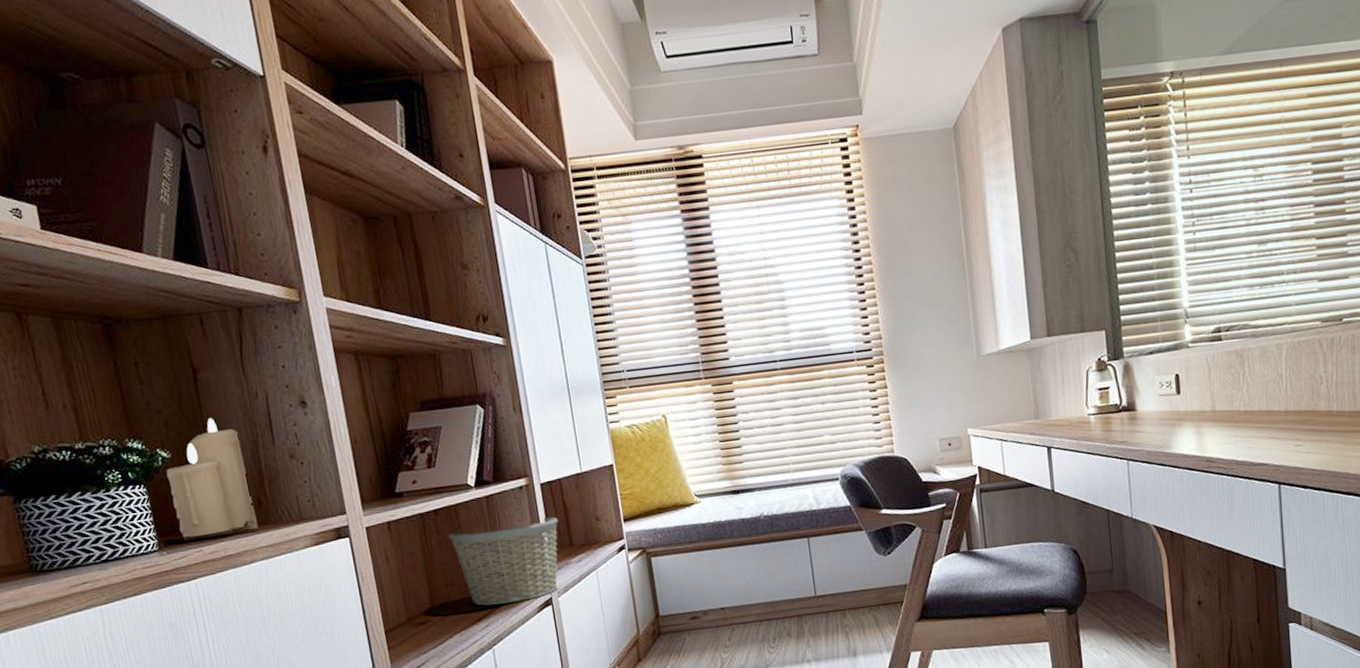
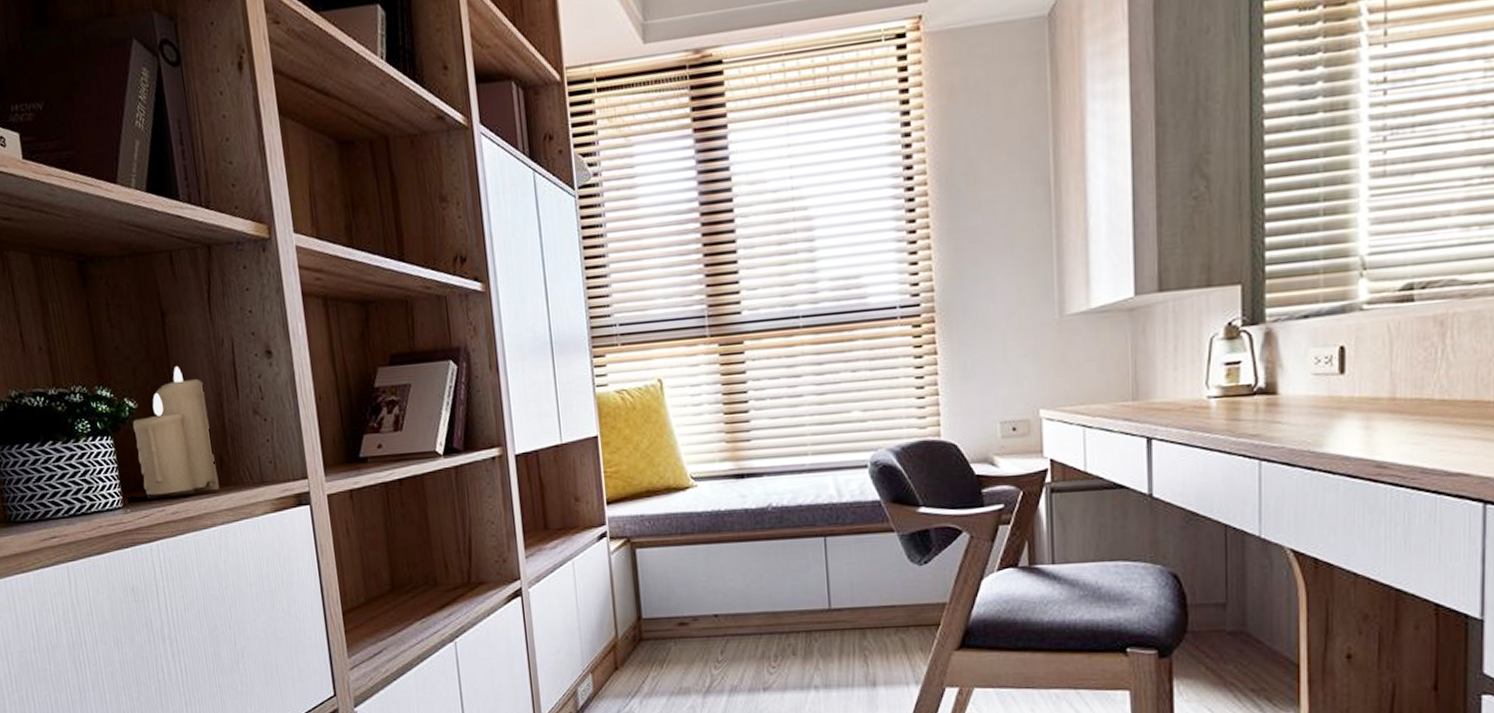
basket: present [449,517,559,606] -> none [413,494,534,592]

